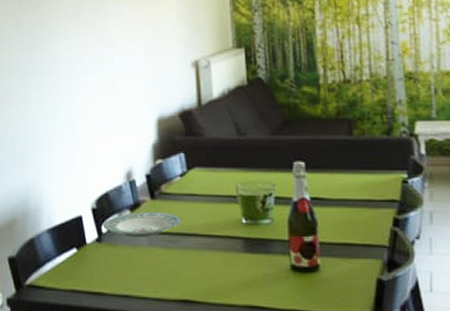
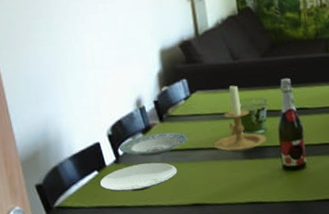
plate: none [77,245,166,276] -> present [99,162,177,192]
candle holder: none [210,162,273,243] -> present [213,83,267,152]

